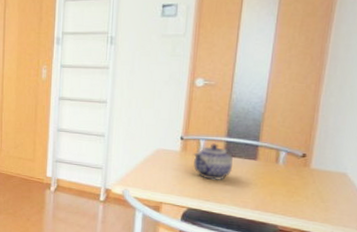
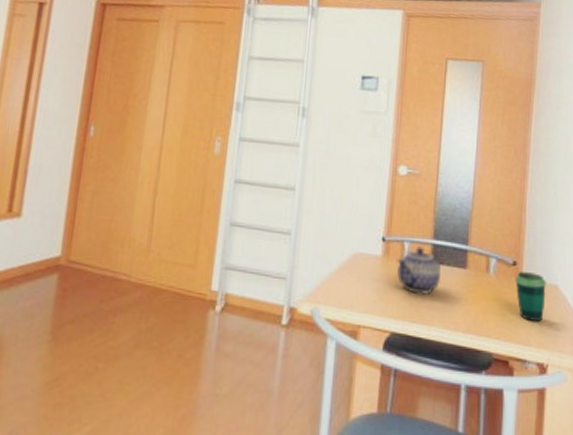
cup: none [303,162,335,202] -> present [515,272,546,321]

